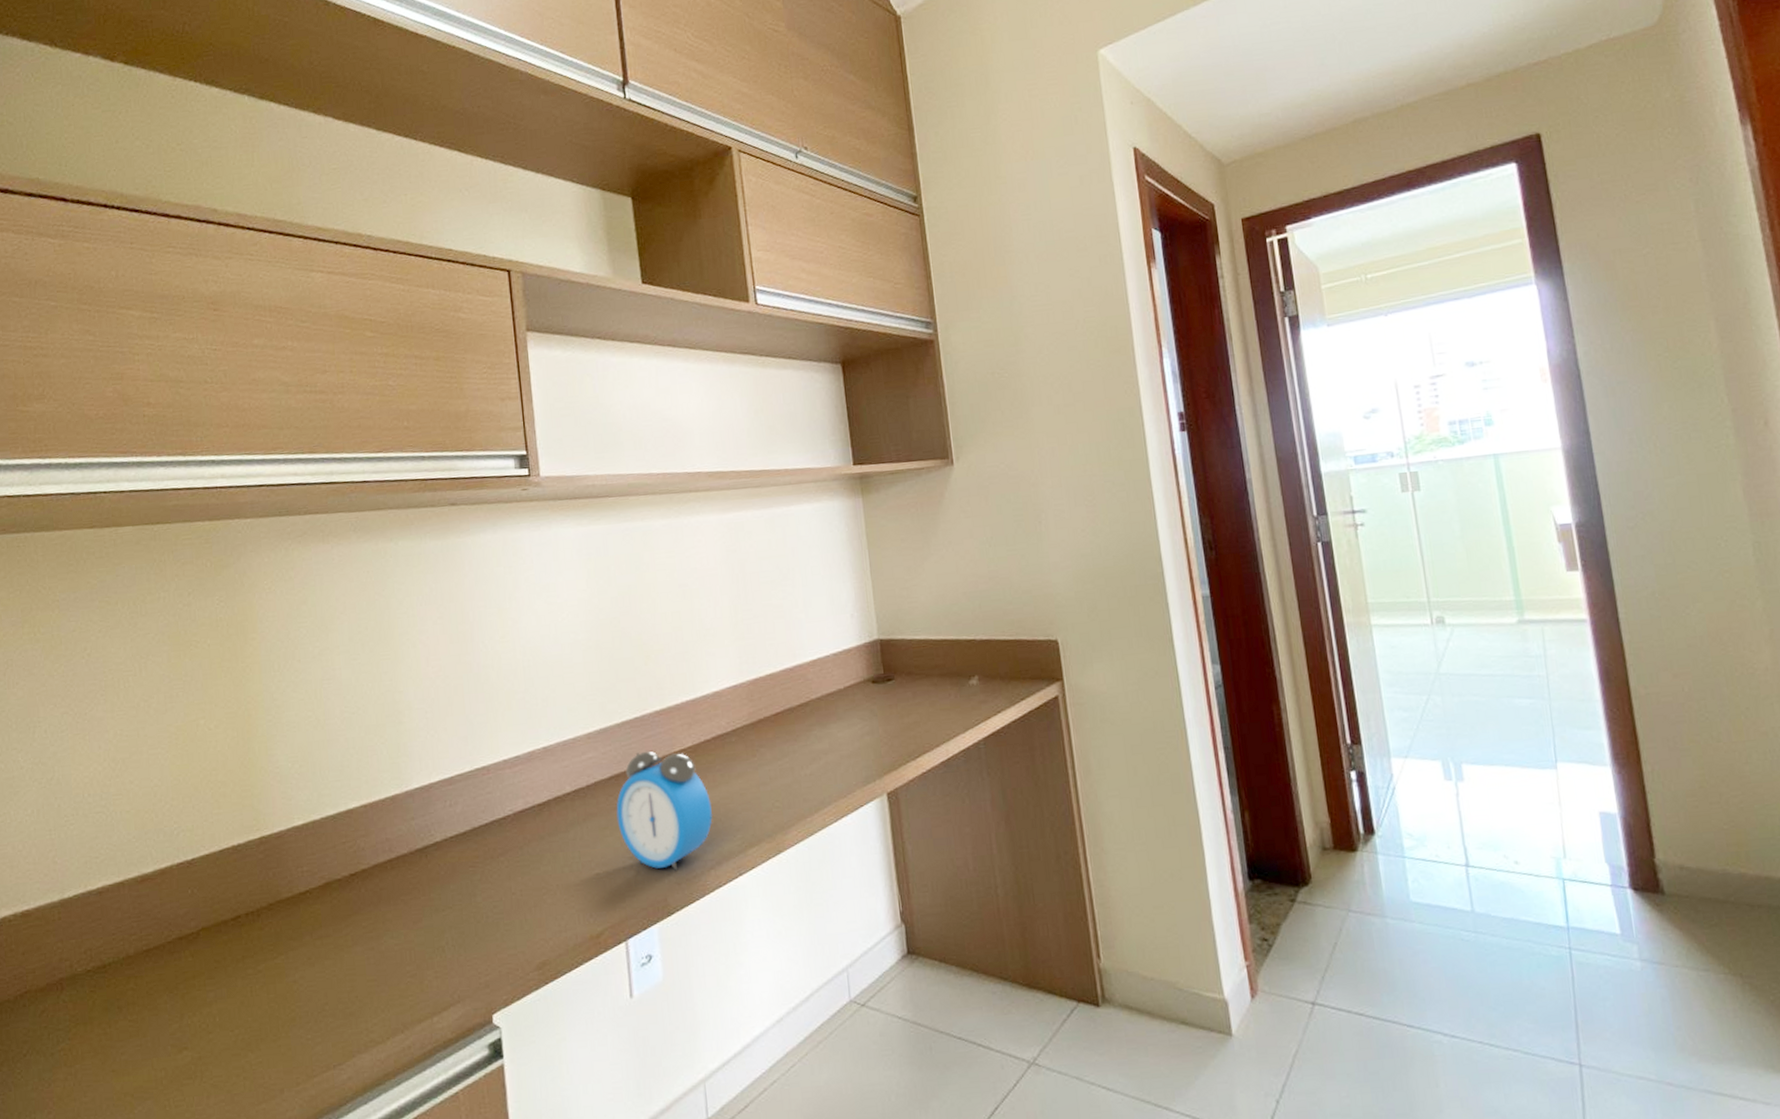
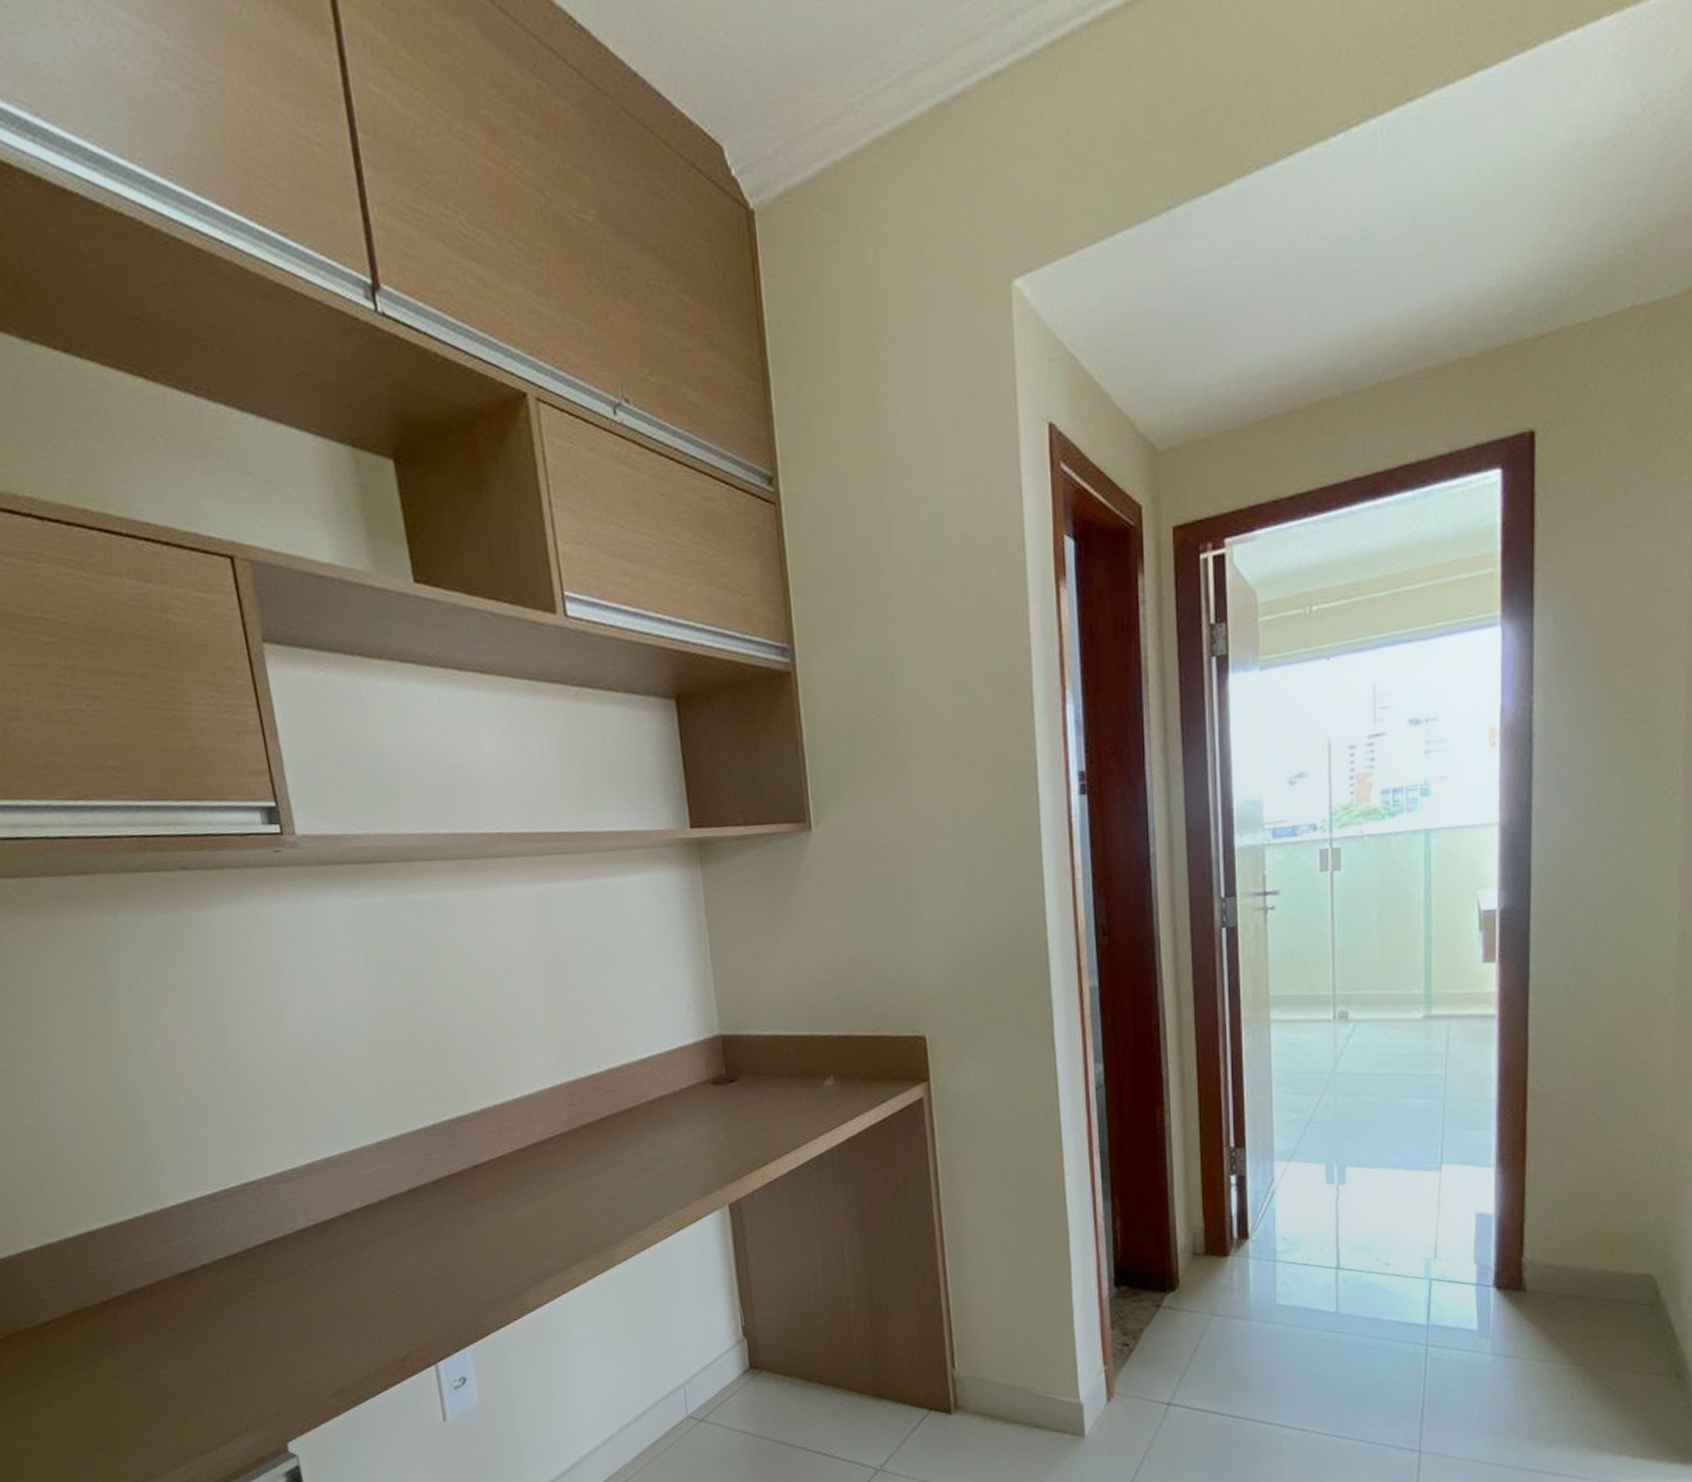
alarm clock: present [616,750,713,871] -> none [416,1161,530,1290]

